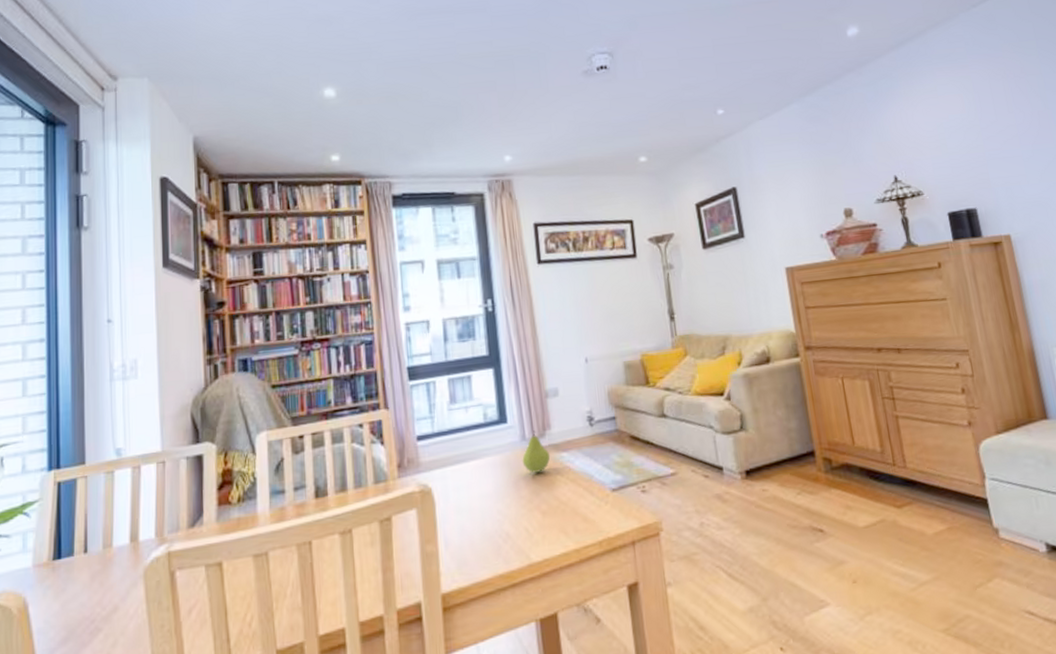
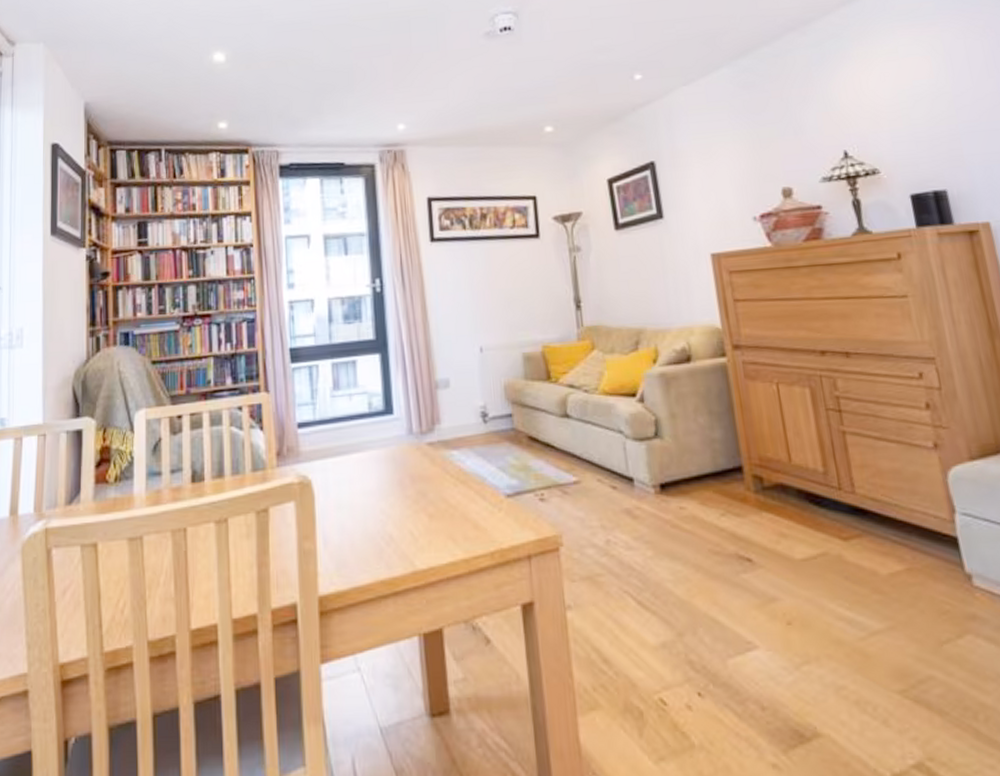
fruit: present [522,430,551,473] -> none [408,424,440,471]

